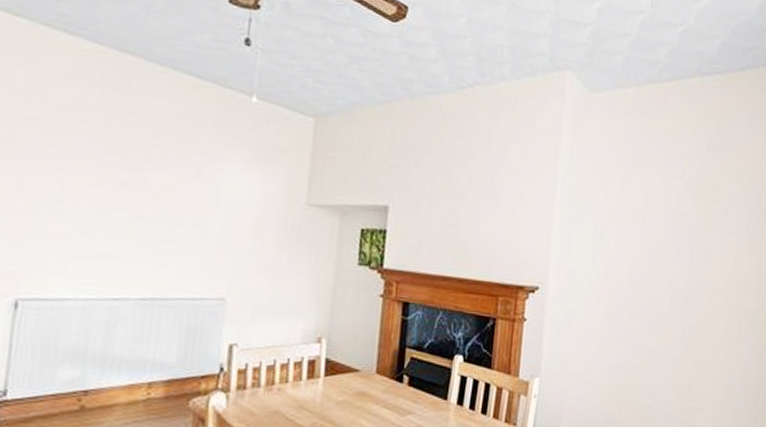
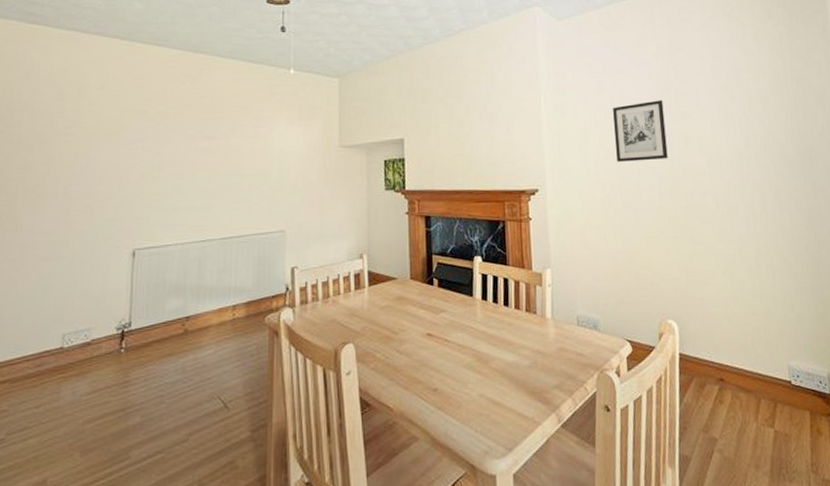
wall art: none [631,203,691,272] -> present [613,100,668,162]

